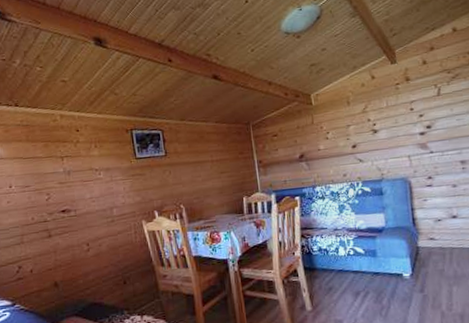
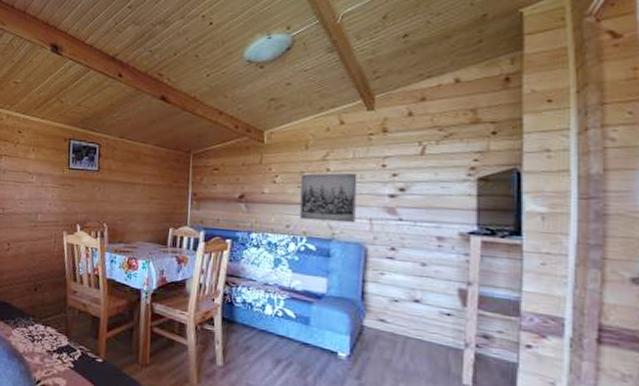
wall art: none [348,119,398,167] -> present [299,172,357,223]

